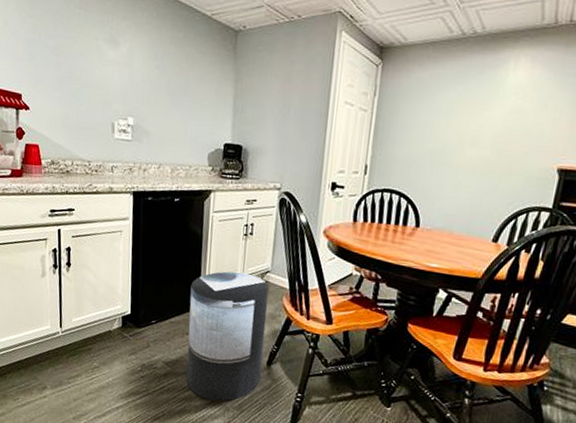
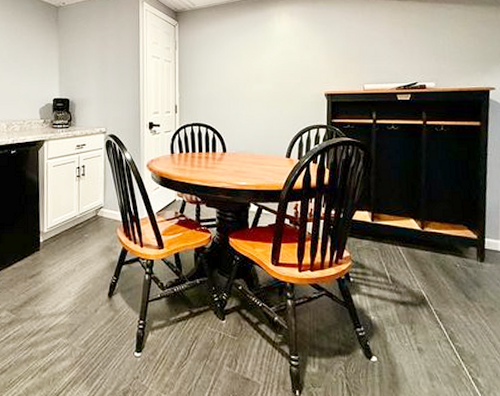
trash can: present [186,271,269,402] -> none [30,211,104,342]

